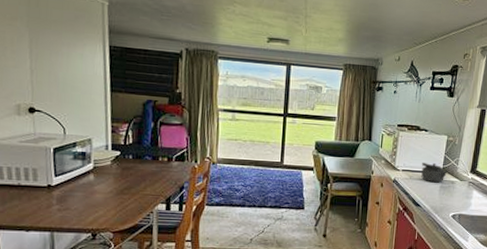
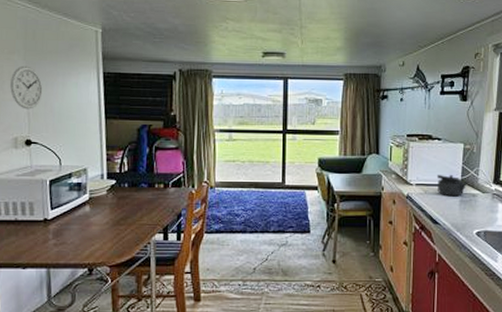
wall clock: none [13,32,47,78] -> present [10,65,43,110]

